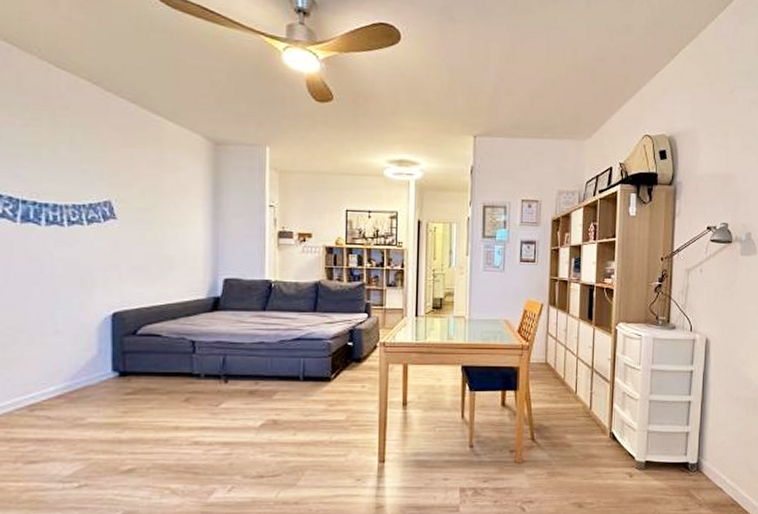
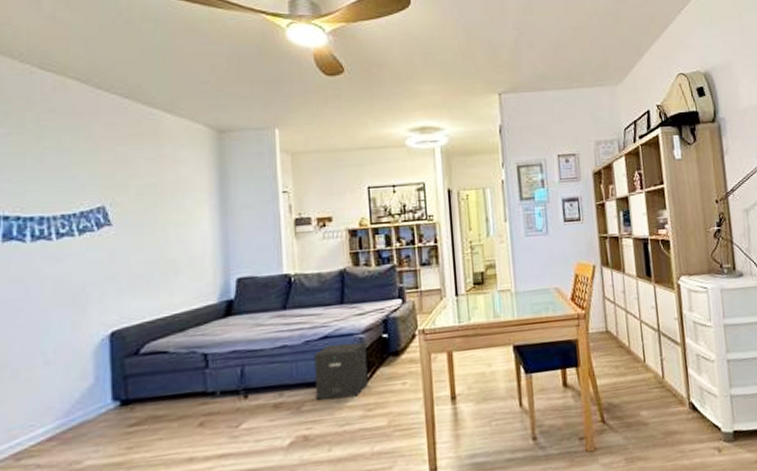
speaker: none [286,346,333,393] -> present [314,342,368,401]

